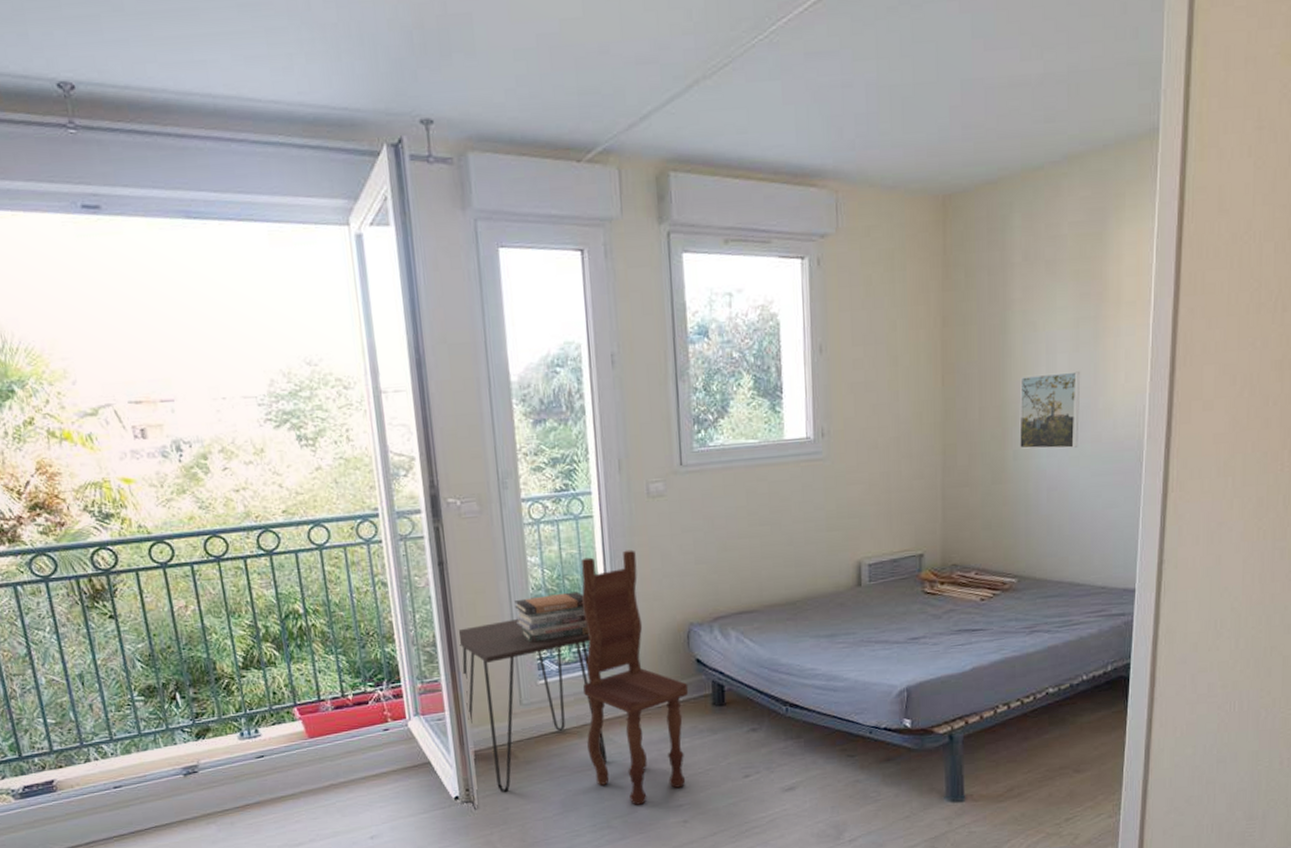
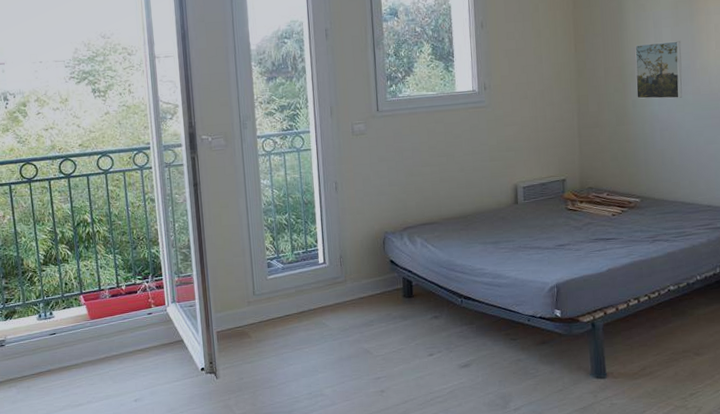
desk: present [459,618,608,792] -> none [208,227,321,365]
book stack: present [514,591,590,643] -> none [251,207,308,246]
chair: present [581,550,689,805] -> none [301,175,385,377]

